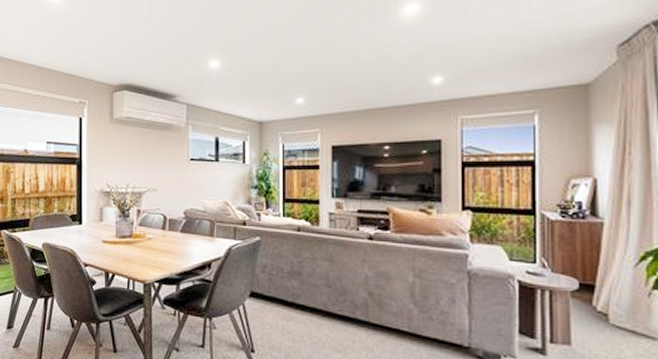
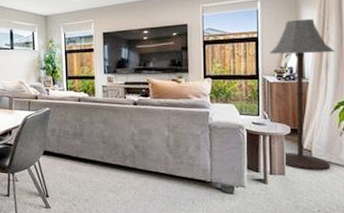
floor lamp: none [550,139,640,344] -> present [270,18,335,171]

